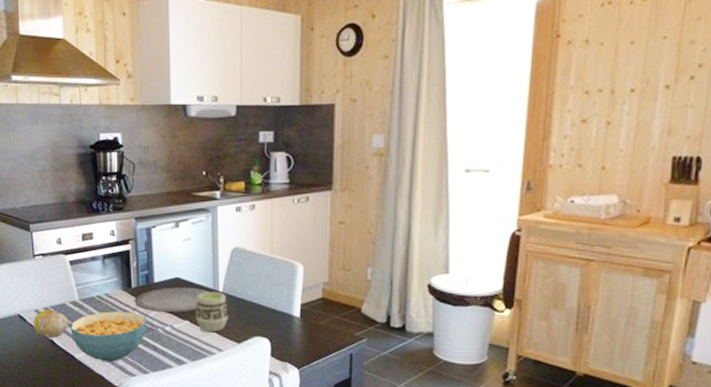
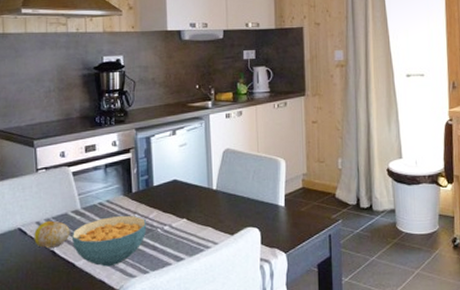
plate: present [134,287,209,313] -> none [134,188,204,213]
cup: present [195,292,228,332] -> none [191,190,222,228]

